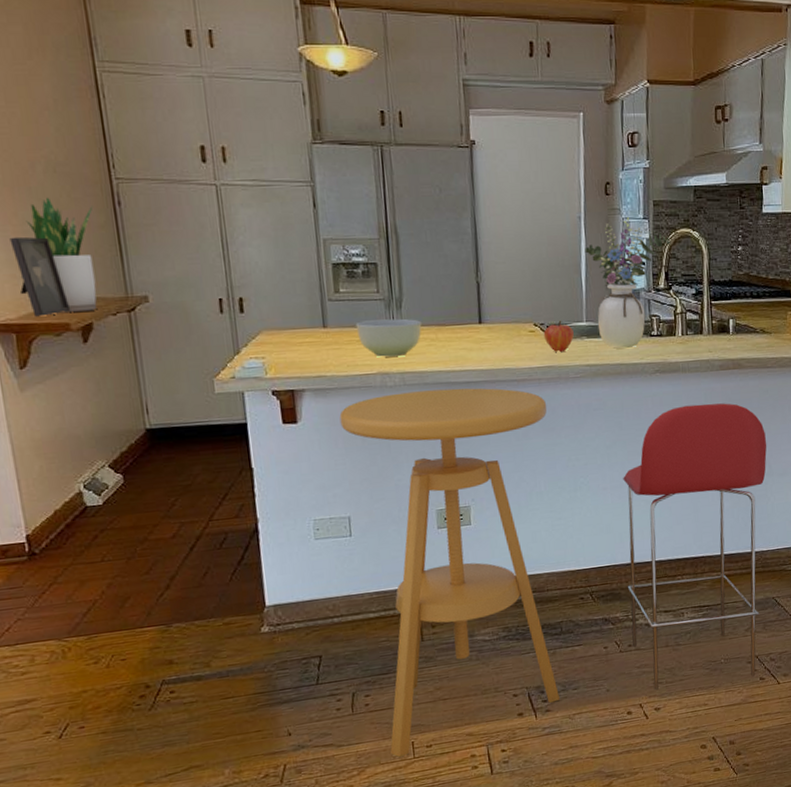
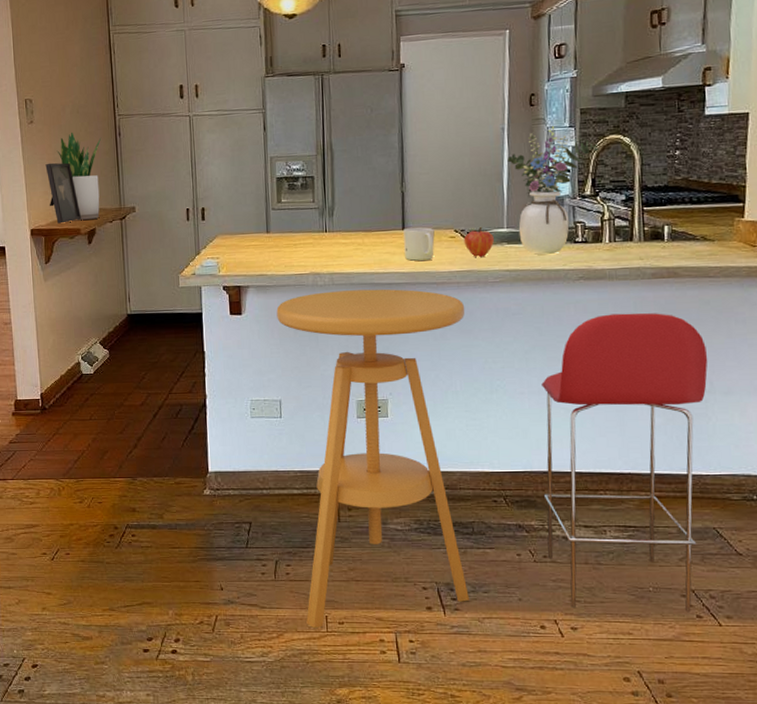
bowl: present [355,318,422,358] -> none [293,225,350,260]
mug: none [480,321,514,357] -> present [403,227,435,261]

